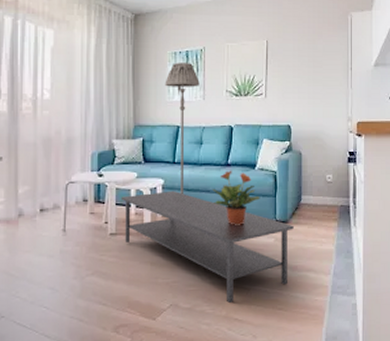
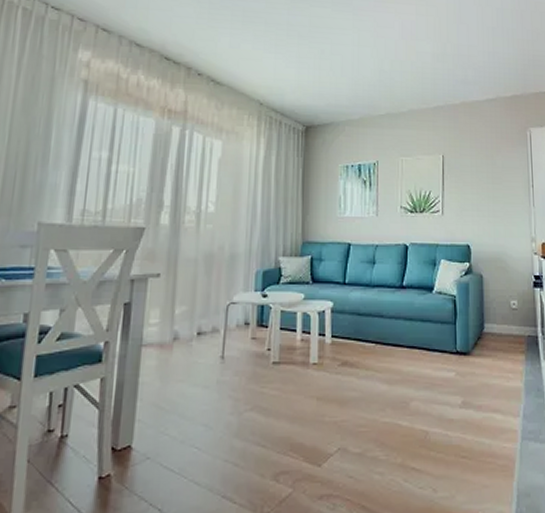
coffee table: present [121,191,294,303] -> none [286,315,477,448]
floor lamp: present [165,62,200,194] -> none [336,176,373,319]
potted plant: present [213,170,261,225] -> none [386,293,439,356]

